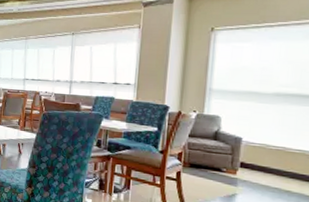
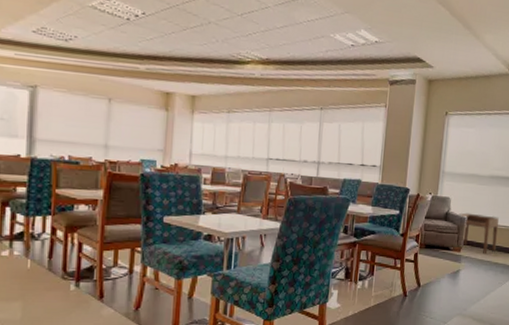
side table: none [232,133,290,181] -> present [459,213,499,255]

